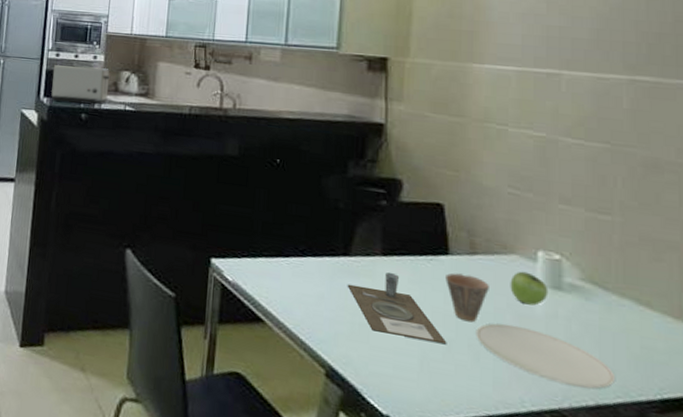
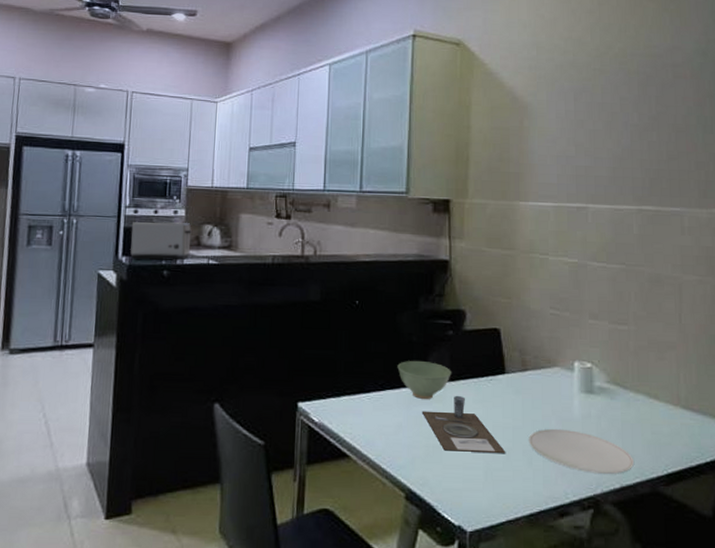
bowl: none [321,228,384,273] -> present [397,361,451,399]
cup: present [446,272,489,323] -> none [503,389,538,431]
fruit: present [510,271,549,306] -> none [554,381,583,409]

